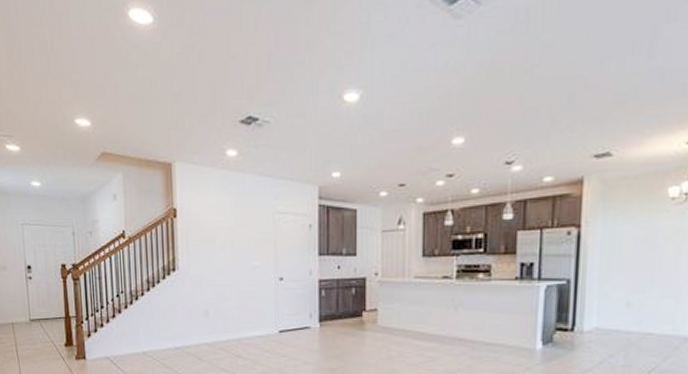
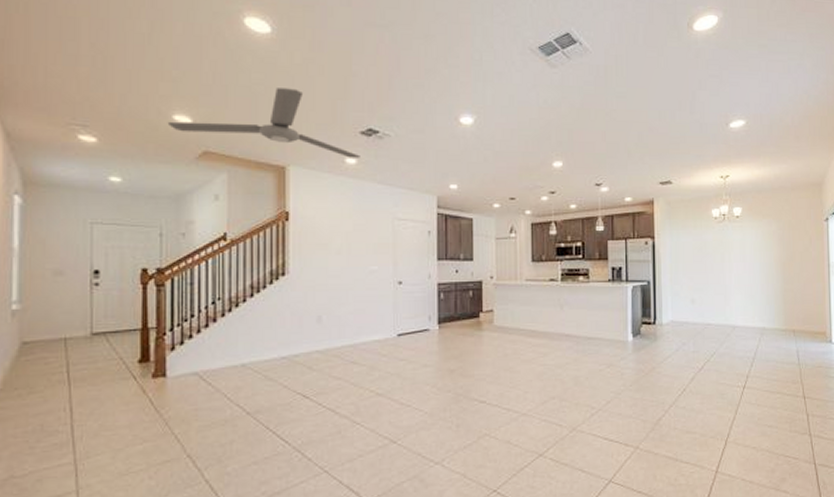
ceiling fan: none [71,80,241,150] -> present [167,88,360,158]

